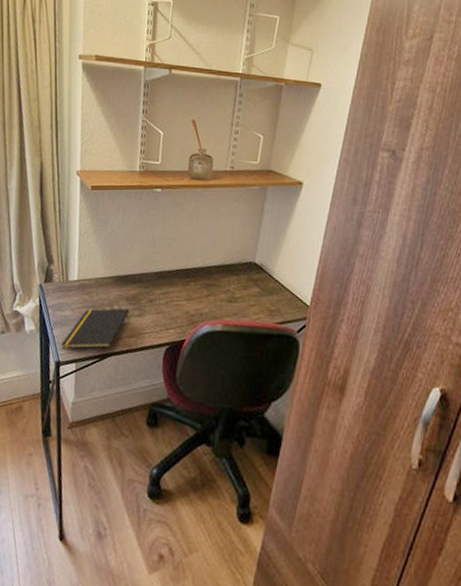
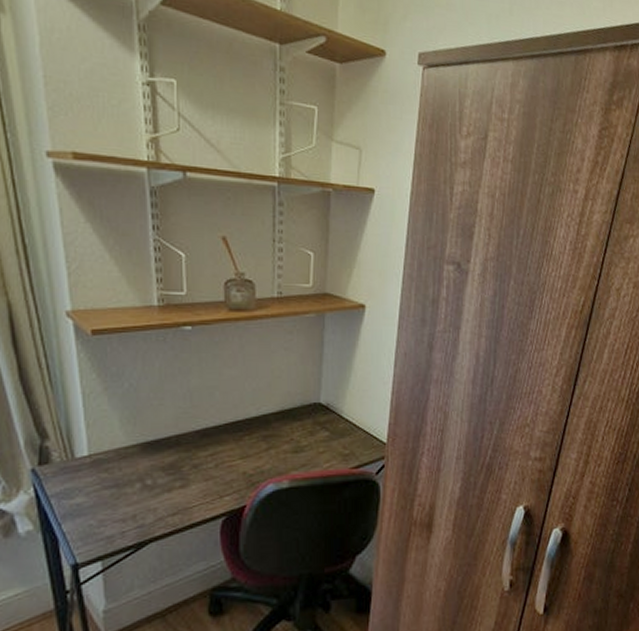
notepad: present [61,308,130,349] -> none [77,481,168,547]

